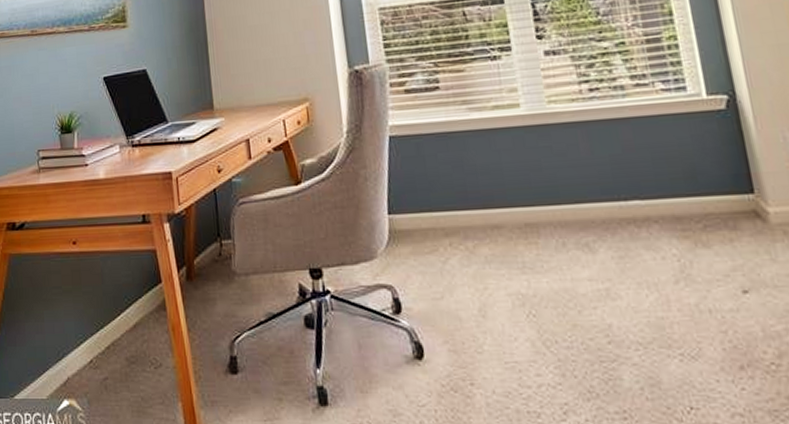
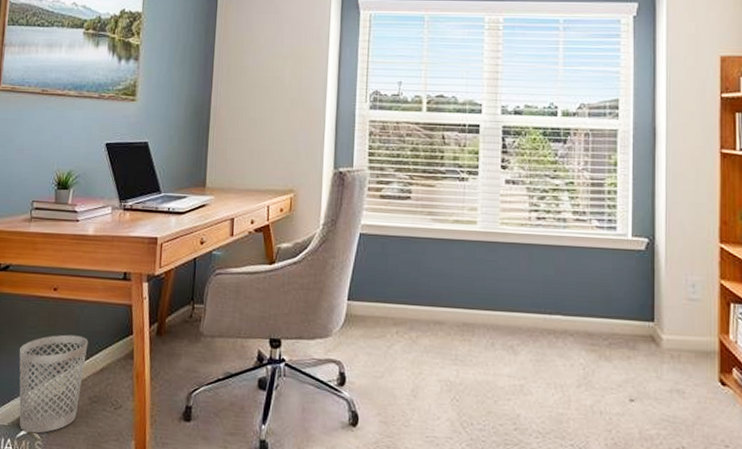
wastebasket: none [47,290,117,405] -> present [19,334,89,434]

